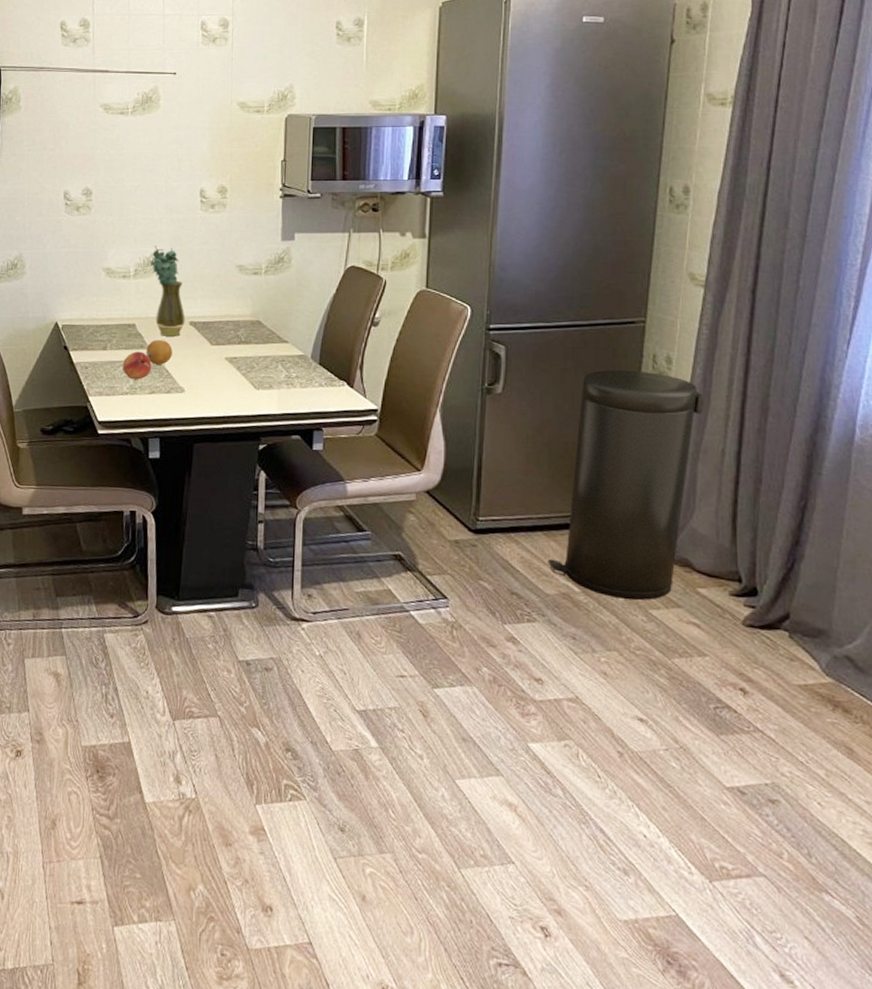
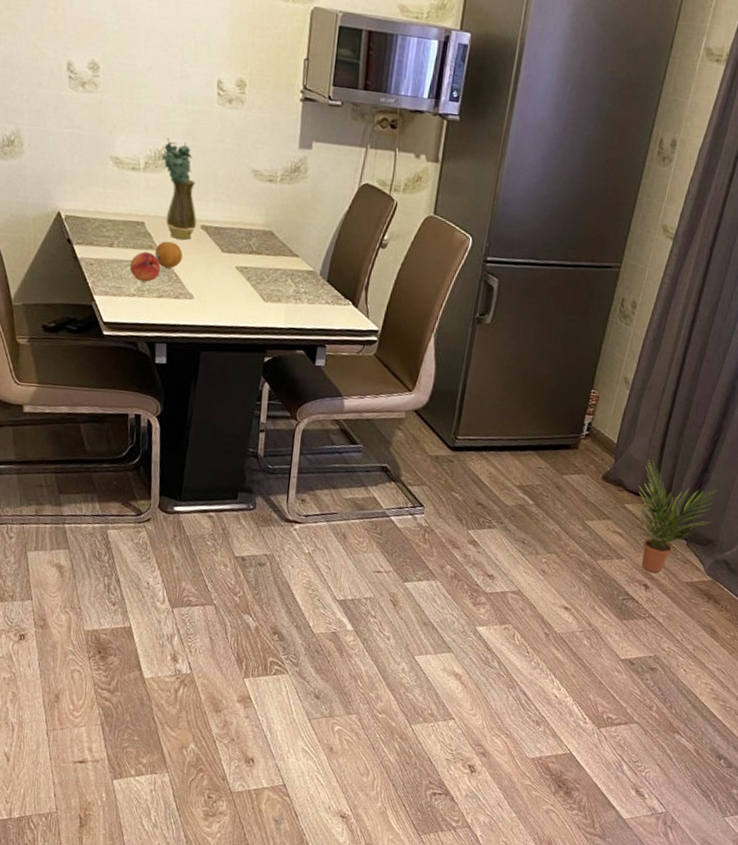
pedal bin: present [548,369,705,600] -> none [510,309,657,513]
potted plant: none [691,533,821,673] -> present [621,459,720,573]

